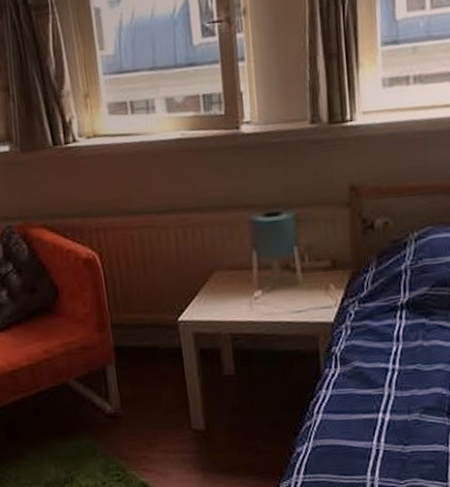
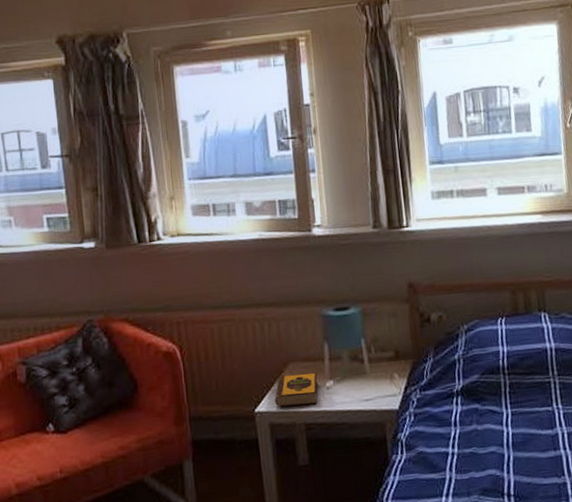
hardback book: none [199,281,246,317] -> present [275,372,318,407]

